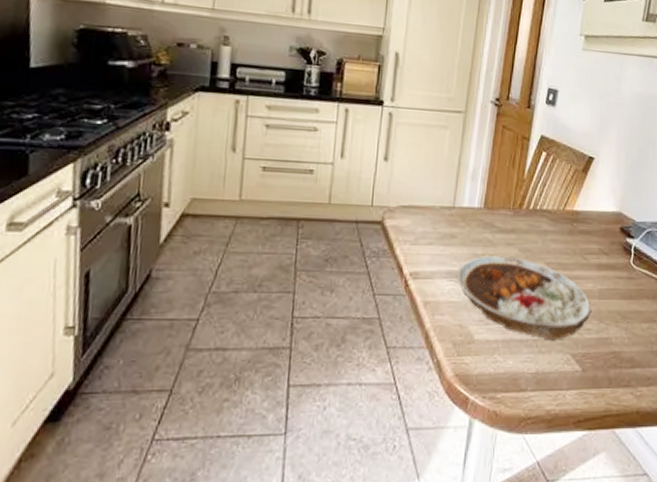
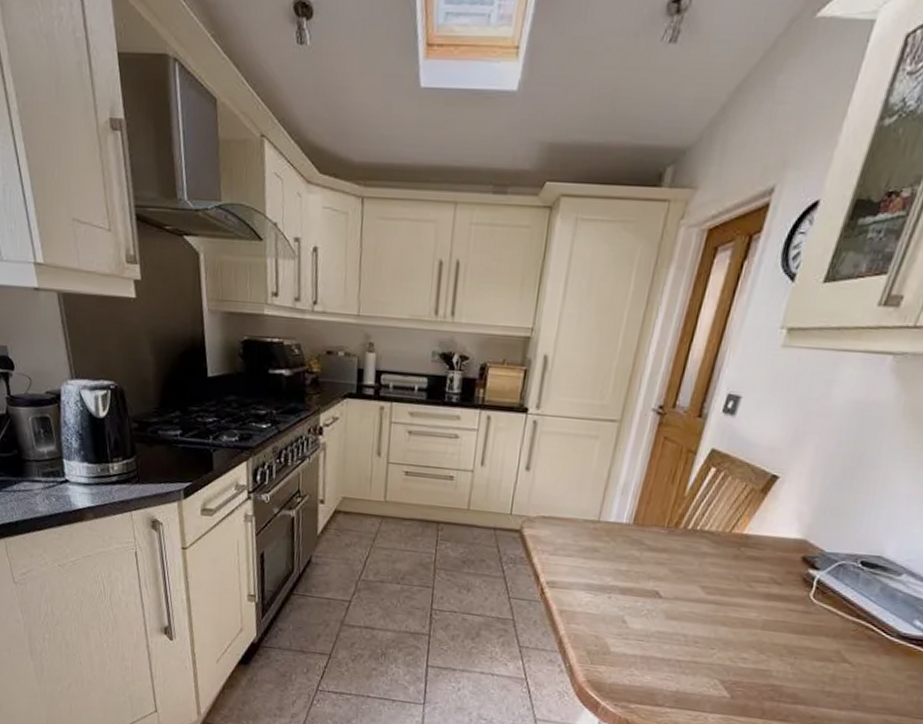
plate: present [458,256,591,341] -> none [597,573,751,664]

